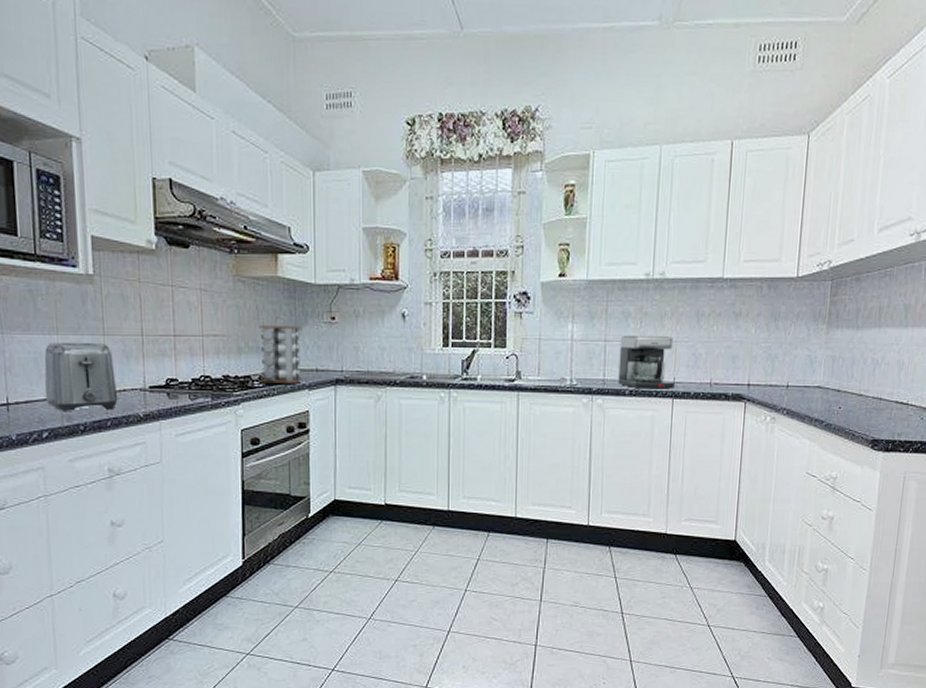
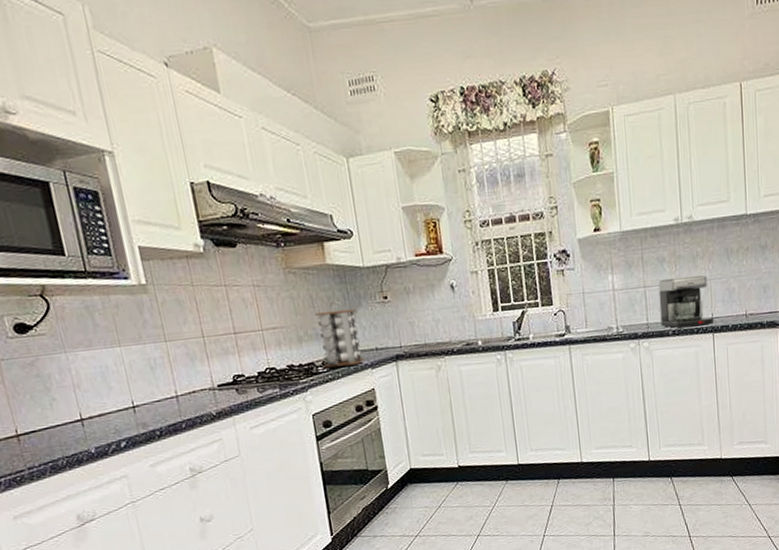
toaster: present [44,342,118,413] -> none [109,349,189,421]

